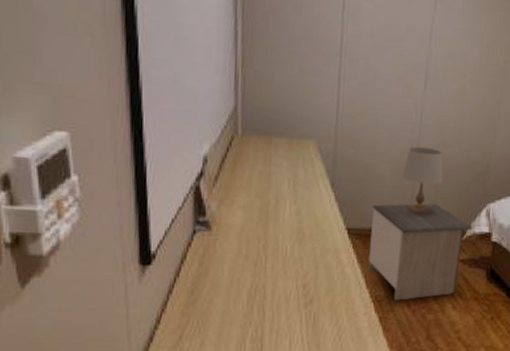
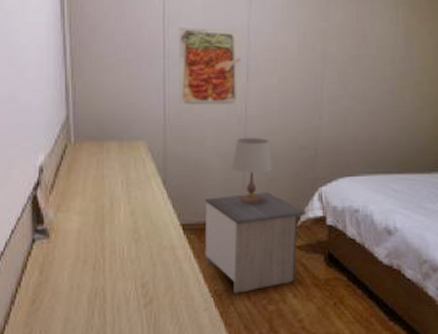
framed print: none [353,24,424,114] -> present [179,27,242,106]

